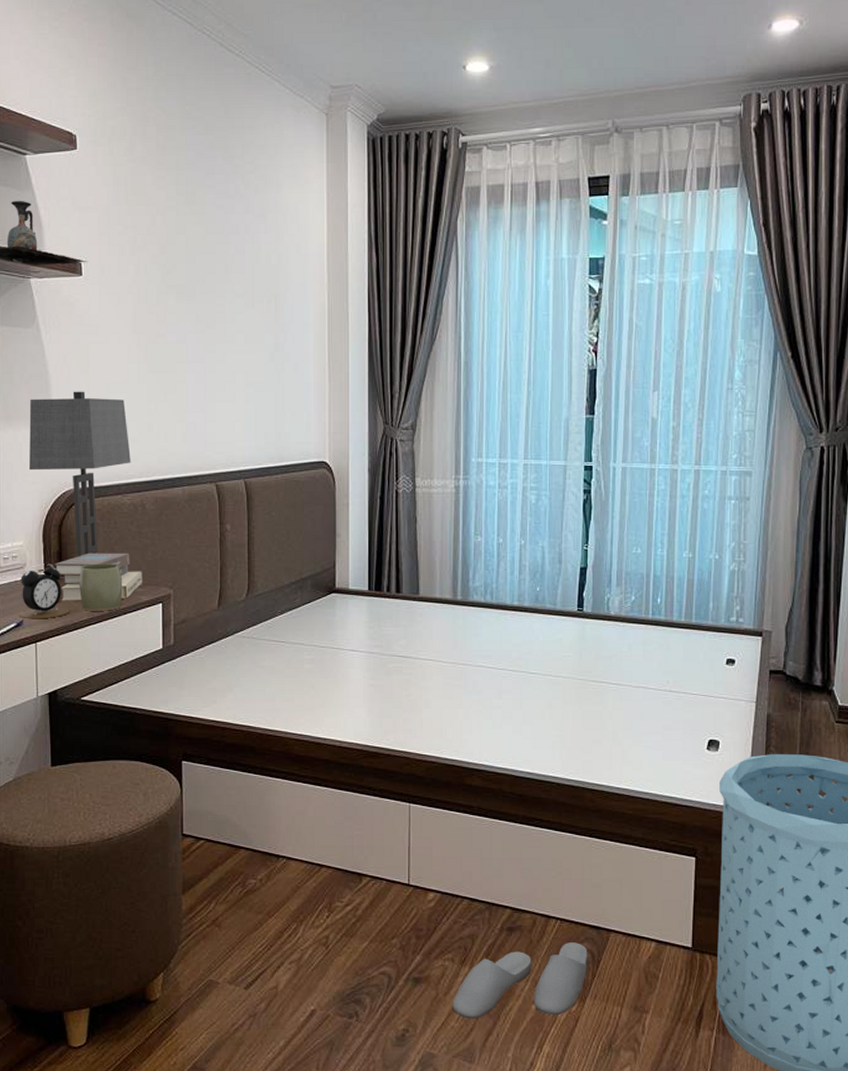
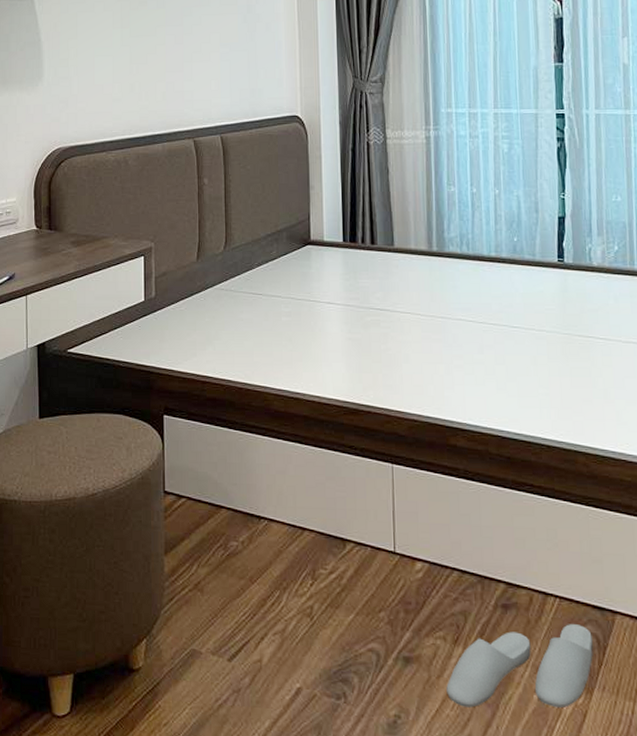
alarm clock: present [18,563,70,619] -> none [11,218,58,273]
table lamp: present [28,391,131,557] -> none [22,56,115,212]
books: present [54,553,142,601] -> none [44,207,125,255]
mug: present [79,563,123,611] -> none [67,218,107,264]

